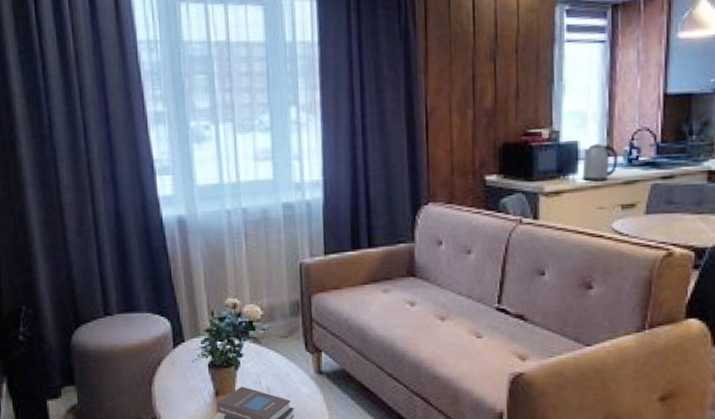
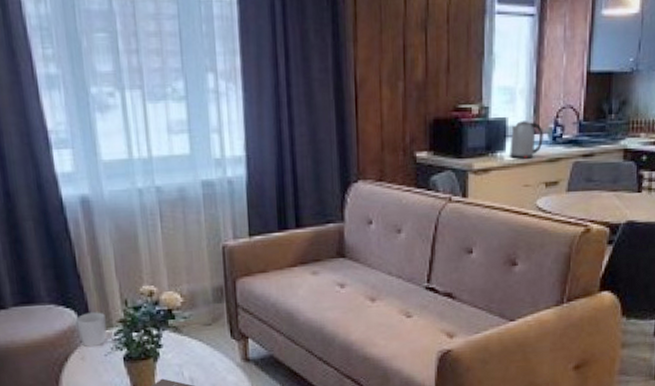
mug: none [169,321,195,354] -> present [76,312,107,348]

